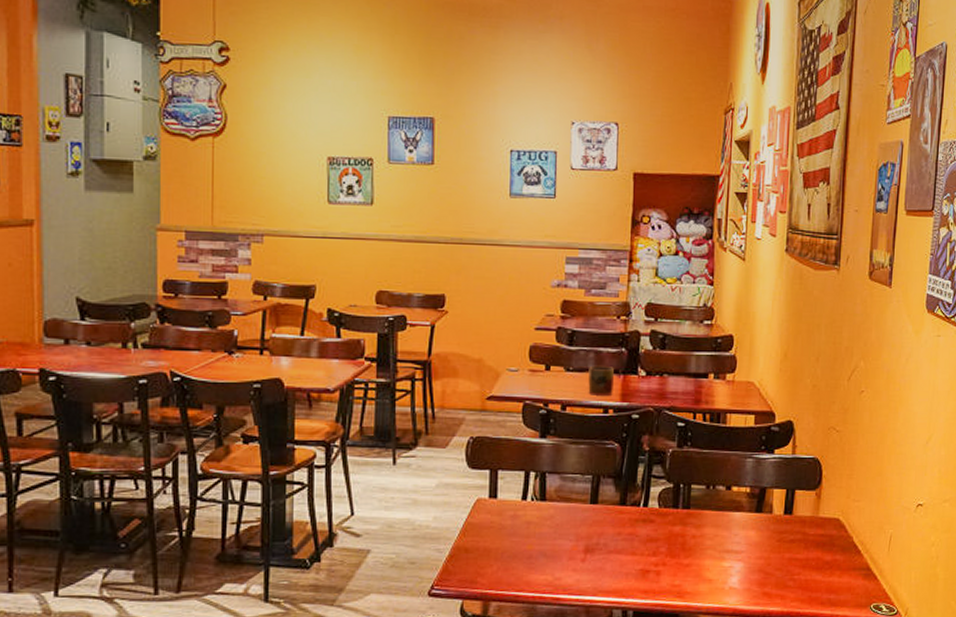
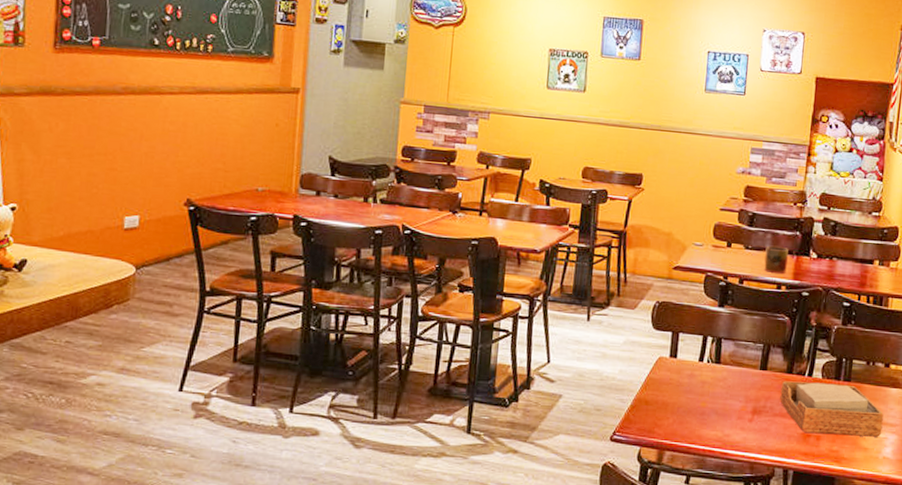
napkin holder: none [614,512,728,569] -> present [780,381,884,437]

